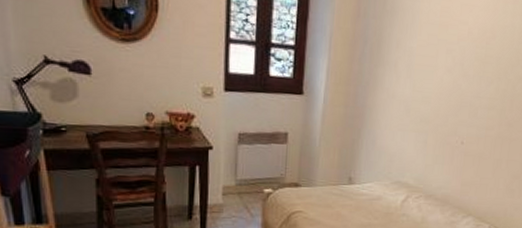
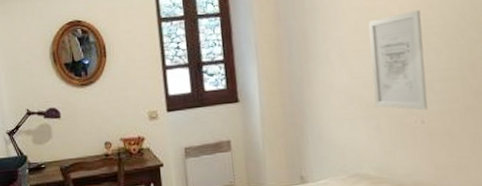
wall art: none [427,36,485,133] -> present [368,10,428,111]

